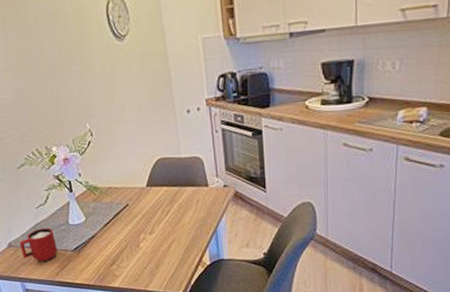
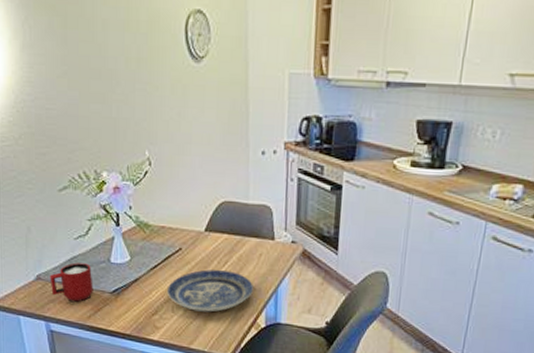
plate: none [120,219,195,258] -> present [166,269,253,312]

